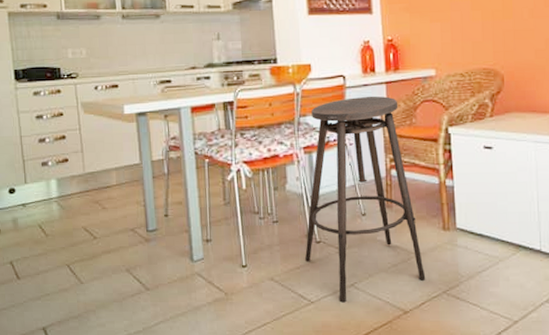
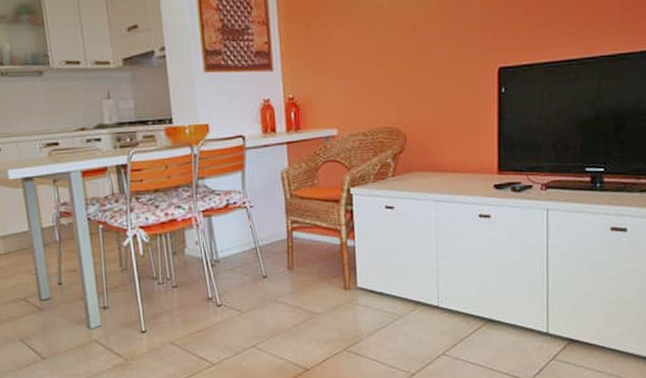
stool: present [304,96,426,303] -> none [205,156,327,364]

